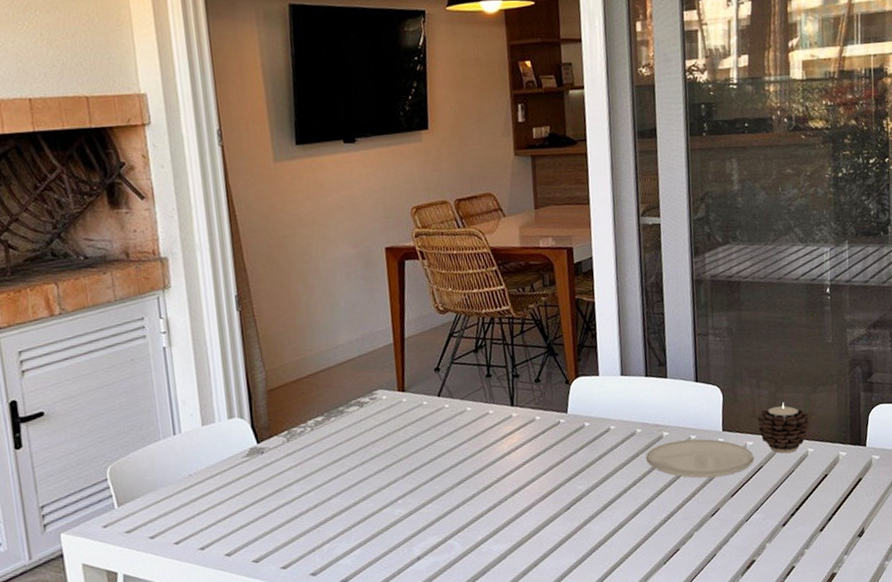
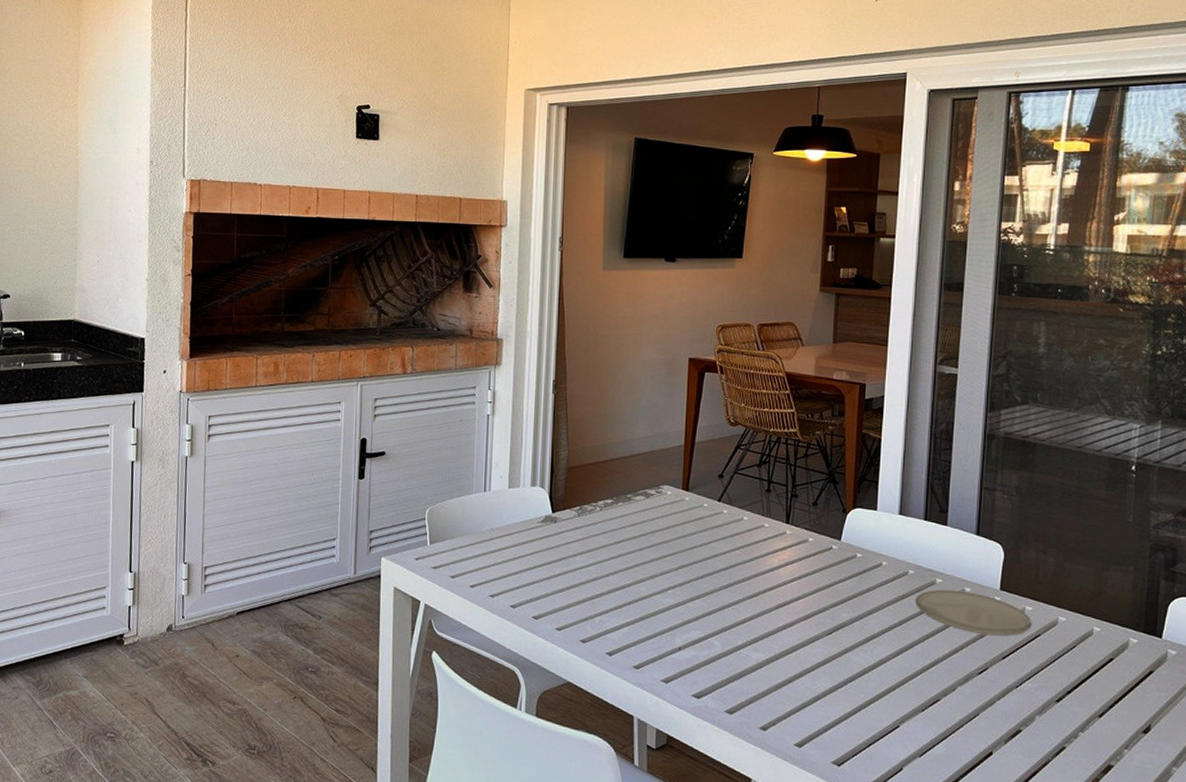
candle: present [757,402,810,454] -> none [1039,574,1099,628]

